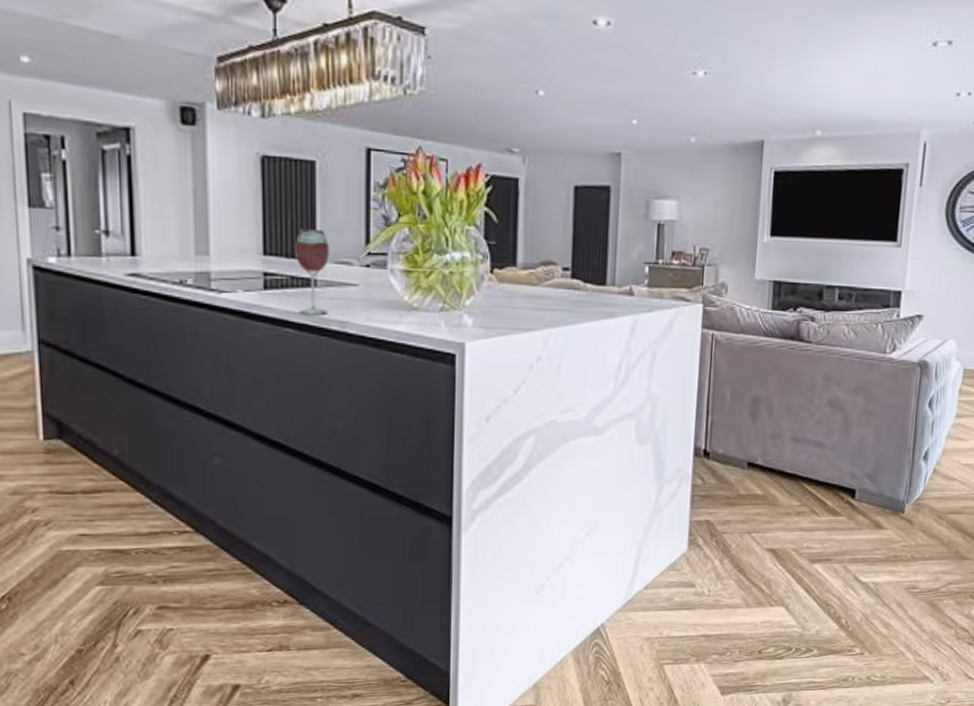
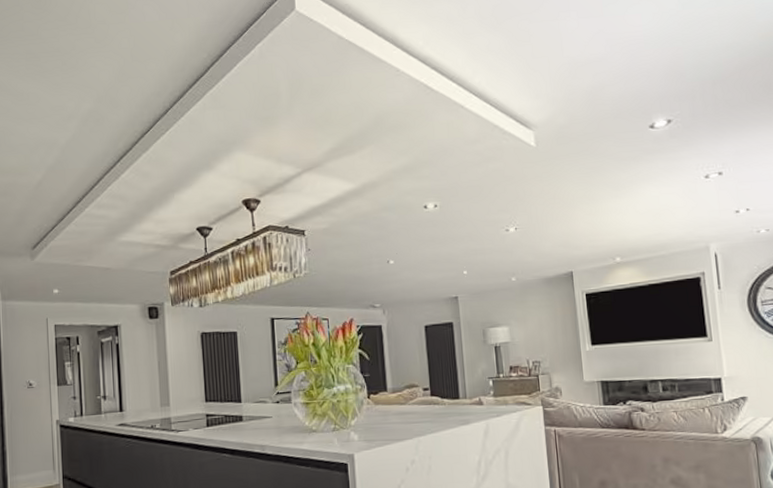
wineglass: present [296,229,329,315] -> none [227,380,252,442]

